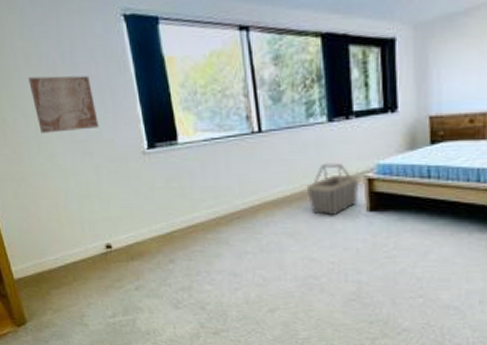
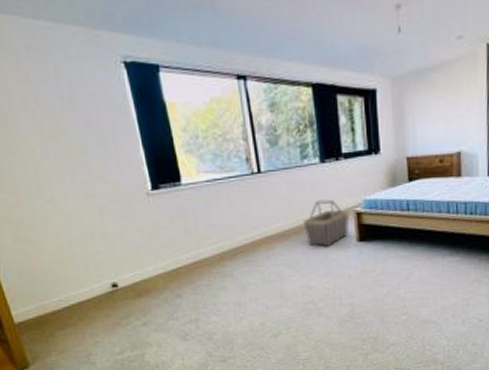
wall art: present [28,75,99,133] -> none [25,120,102,177]

